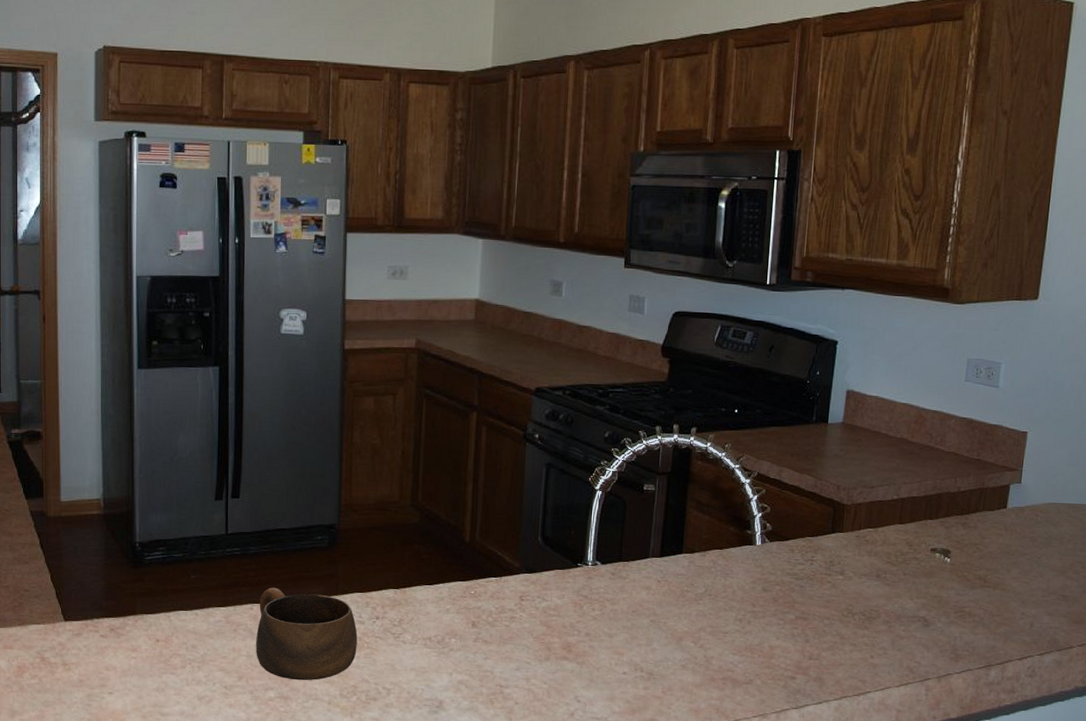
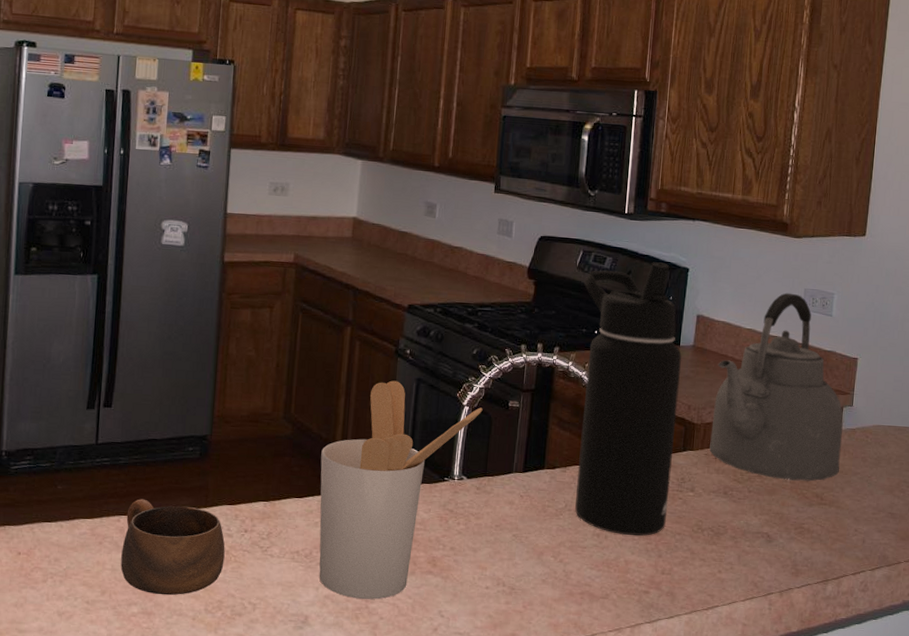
utensil holder: none [450,466,617,685] -> present [319,380,483,600]
water bottle: none [716,335,830,621] -> present [575,262,682,536]
kettle: none [861,363,1011,563] -> present [709,292,844,481]

